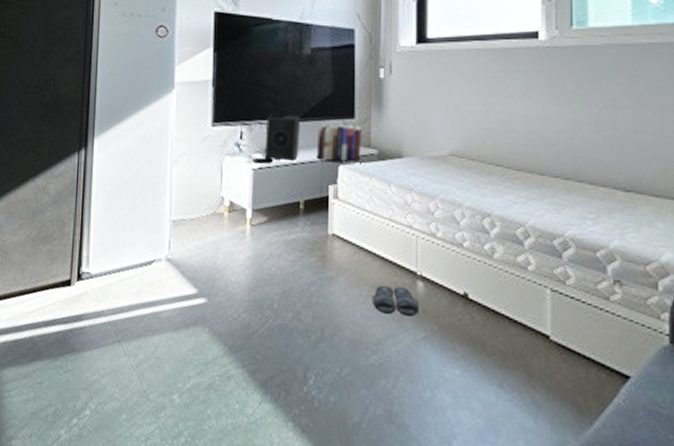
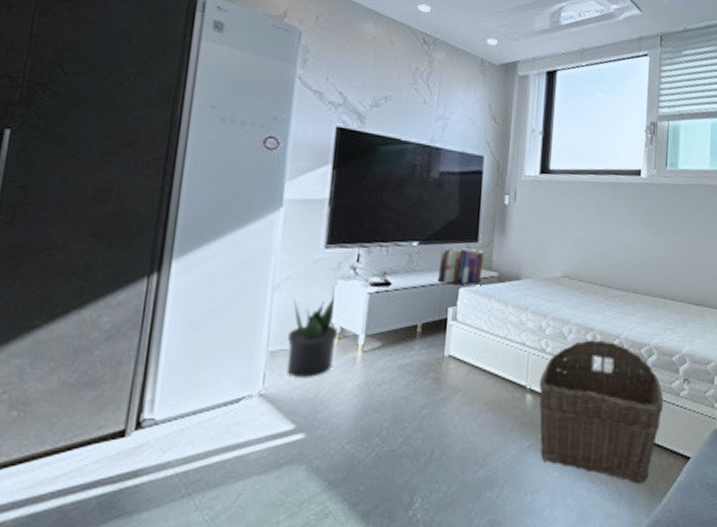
planter: none [186,172,229,246] -> present [286,298,339,377]
studio monitor: present [264,115,300,162] -> none [382,237,424,285]
slippers: present [372,285,419,316] -> none [483,402,527,428]
wicker basket: none [430,226,588,399] -> present [539,340,664,484]

